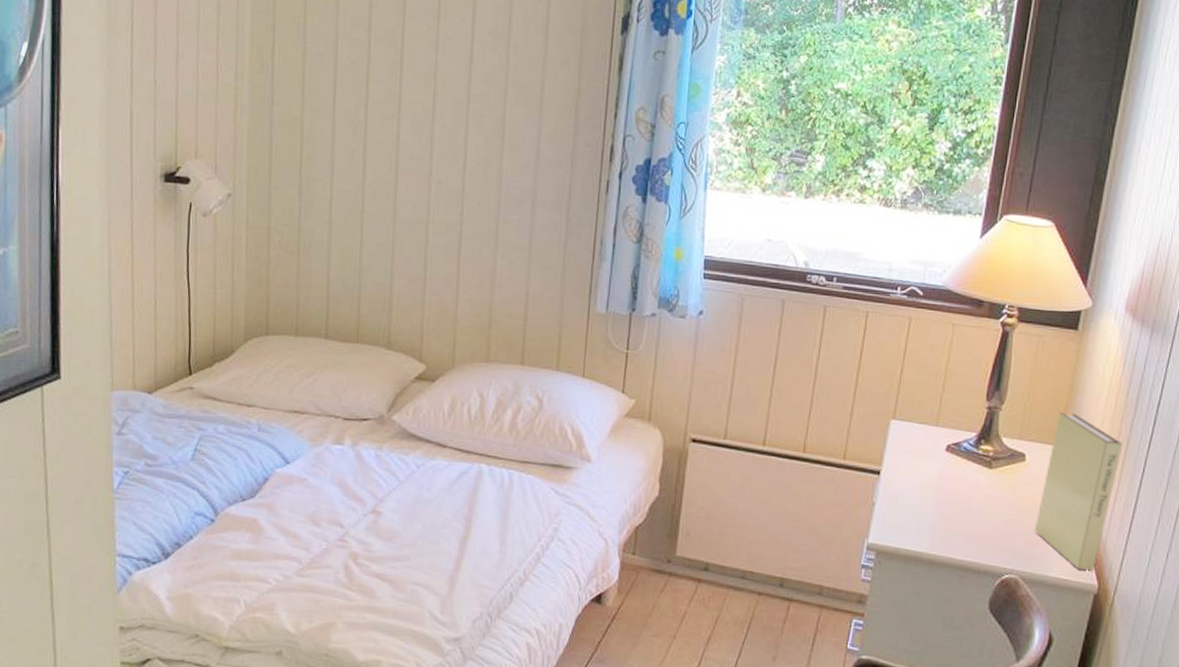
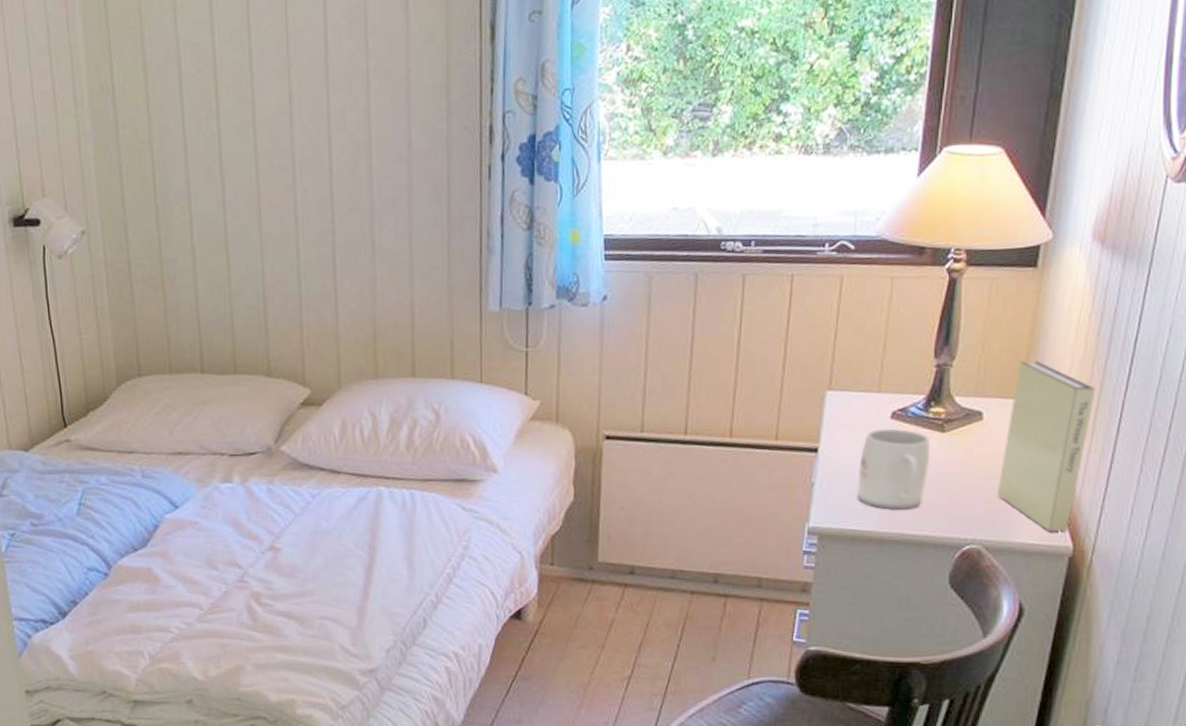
mug: none [912,459,978,536] -> present [857,428,930,510]

